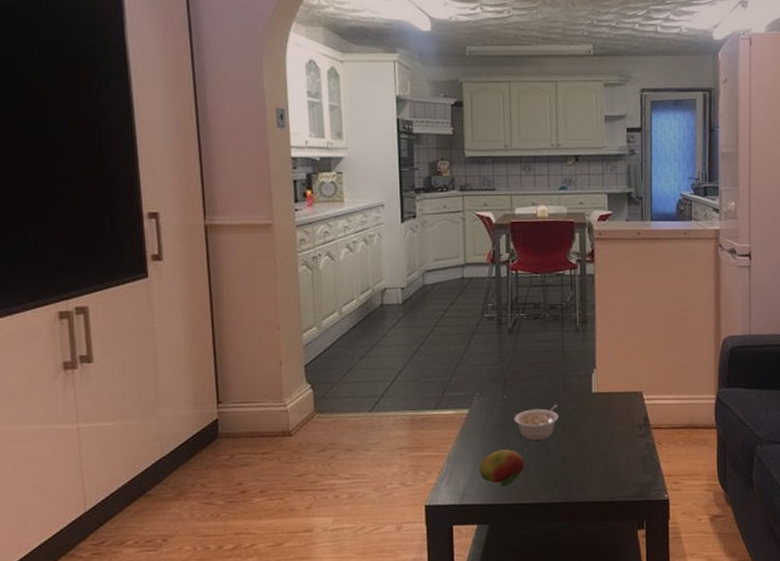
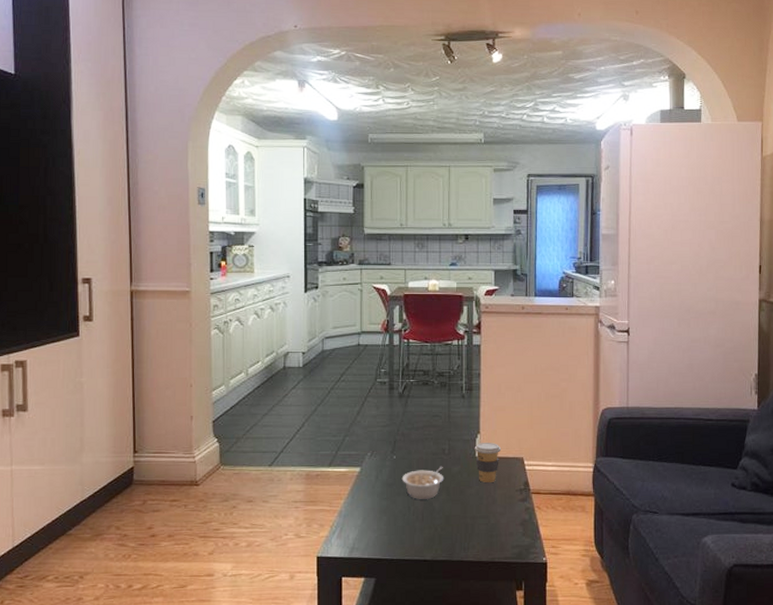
fruit: present [478,449,525,487] -> none [367,507,411,543]
coffee cup: none [590,377,619,419] -> present [474,443,502,482]

